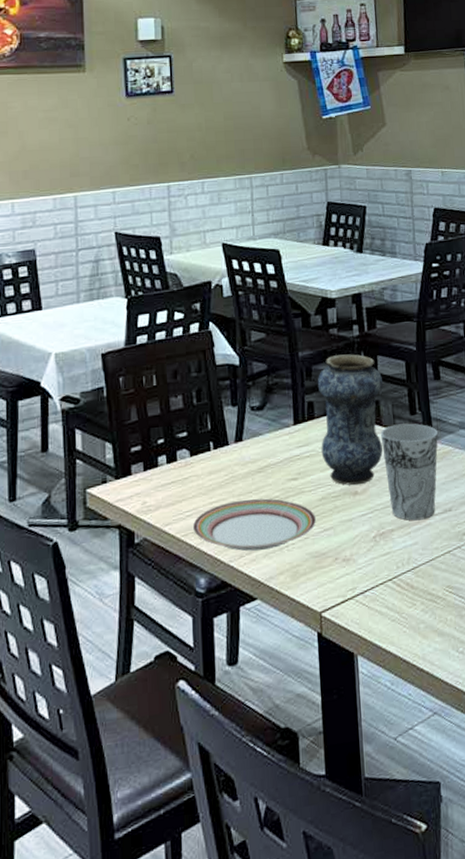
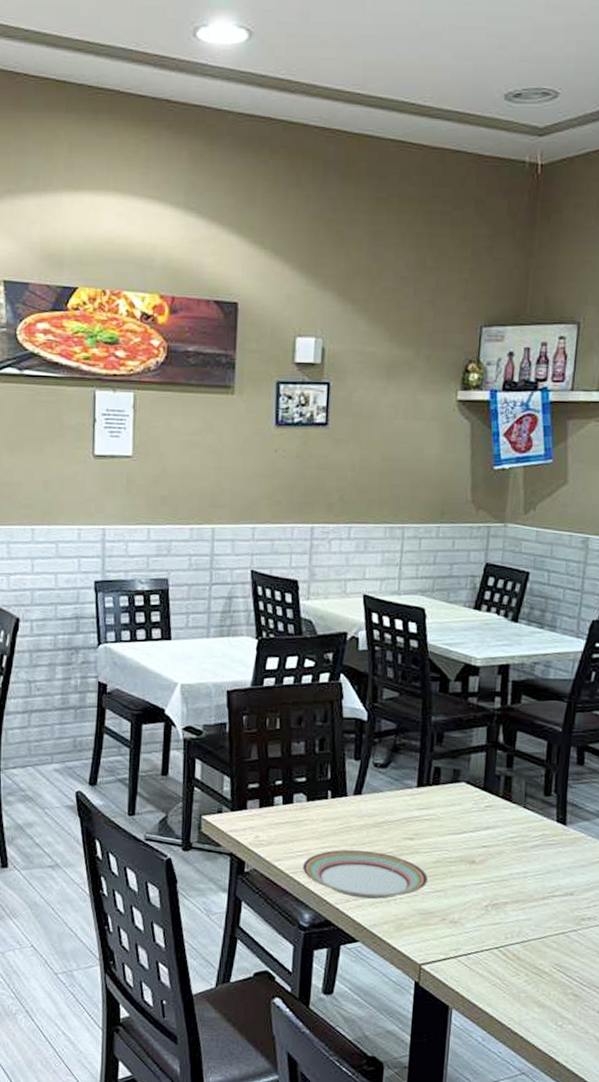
vase: present [317,354,383,485] -> none [442,724,519,854]
cup: present [381,423,439,521] -> none [508,802,573,899]

